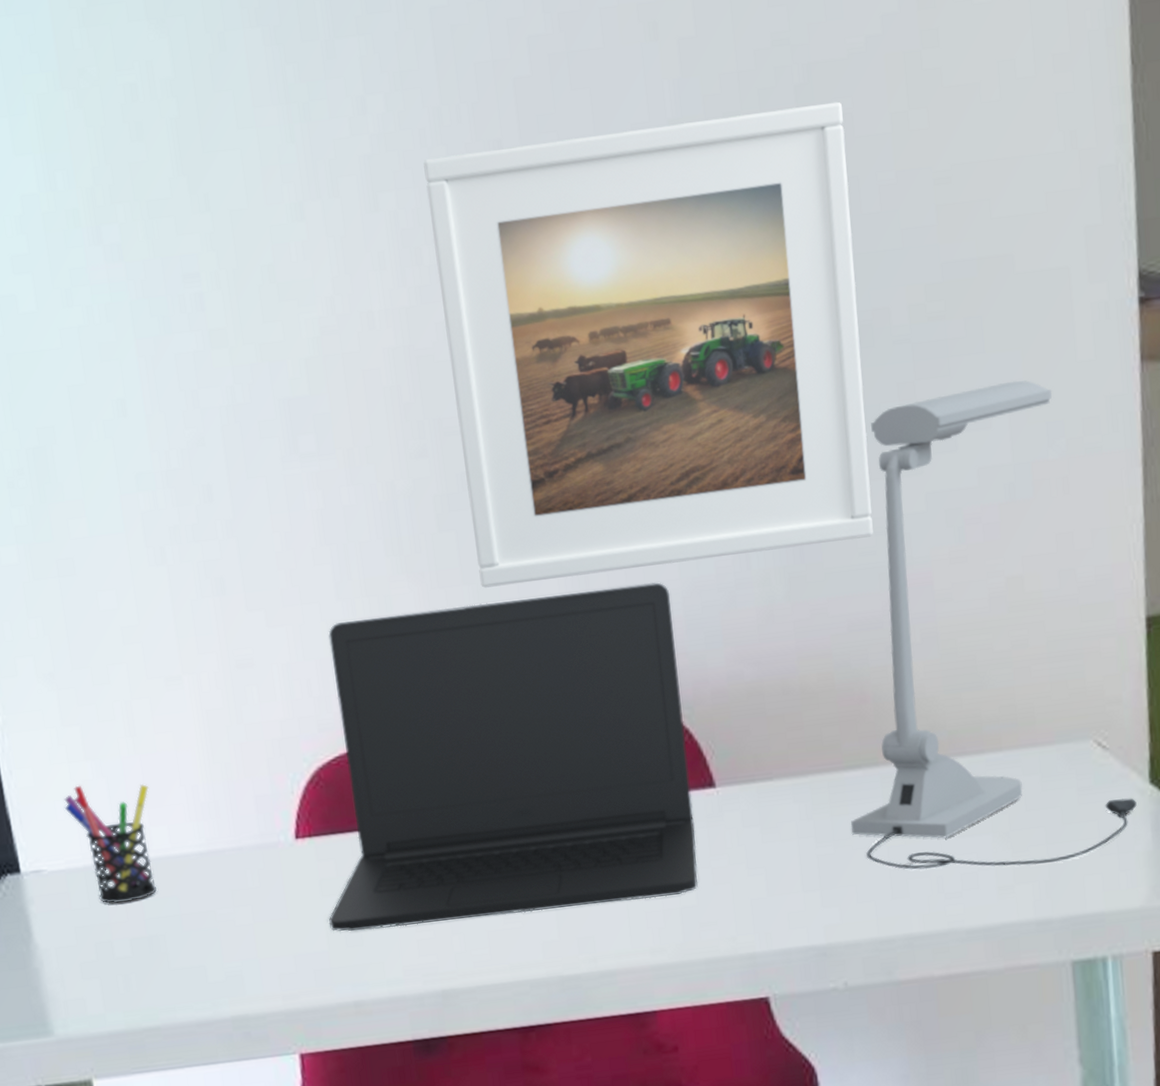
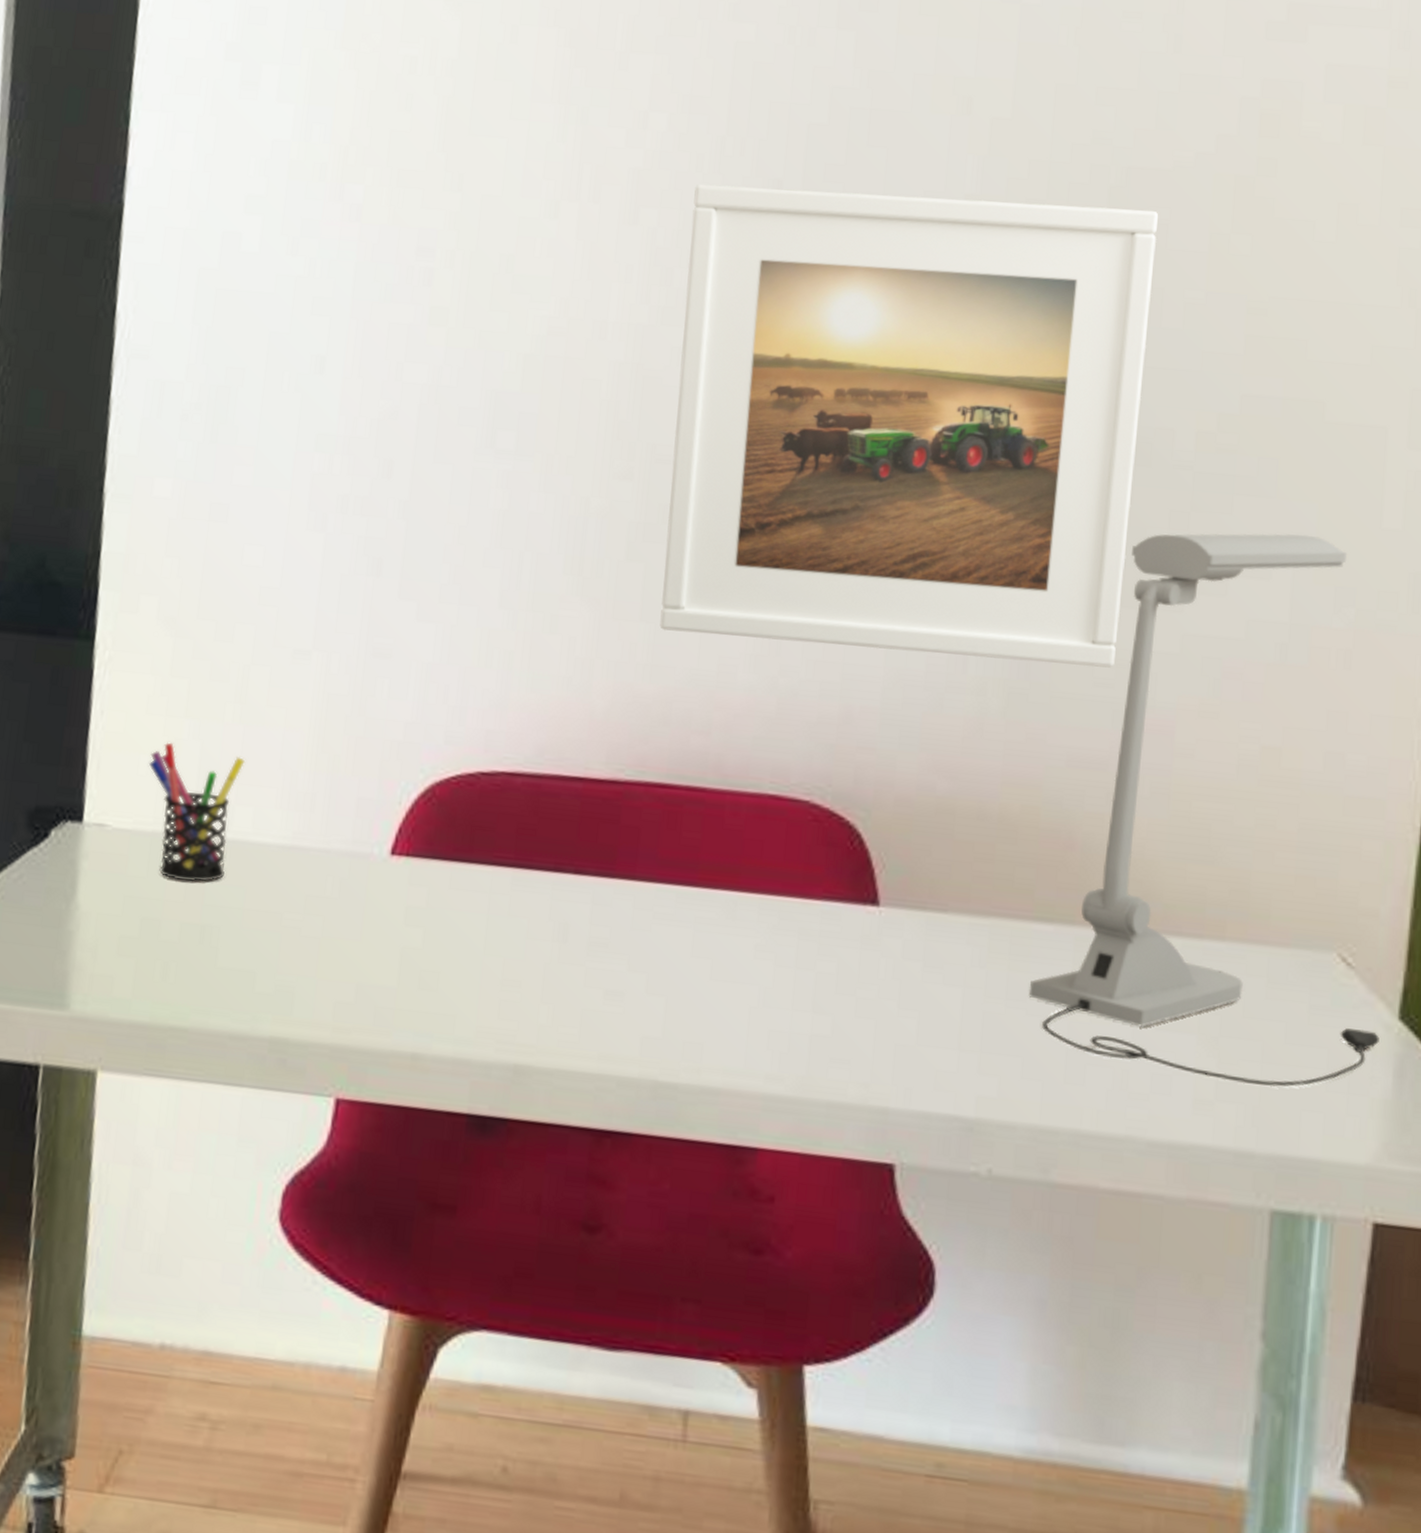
laptop: present [328,582,698,932] -> none [405,632,870,1019]

